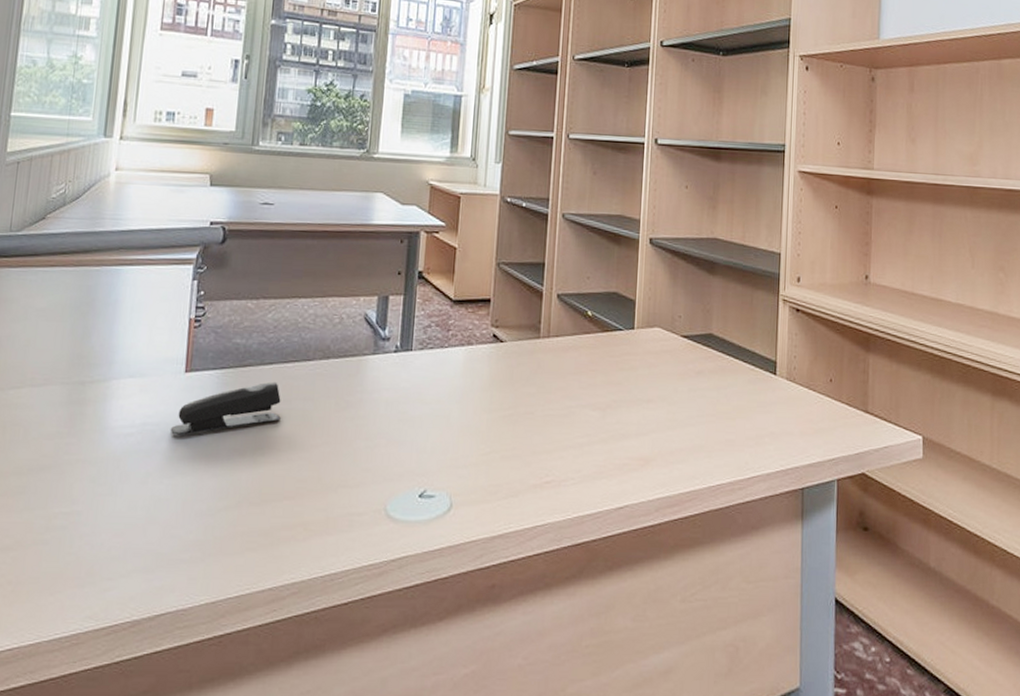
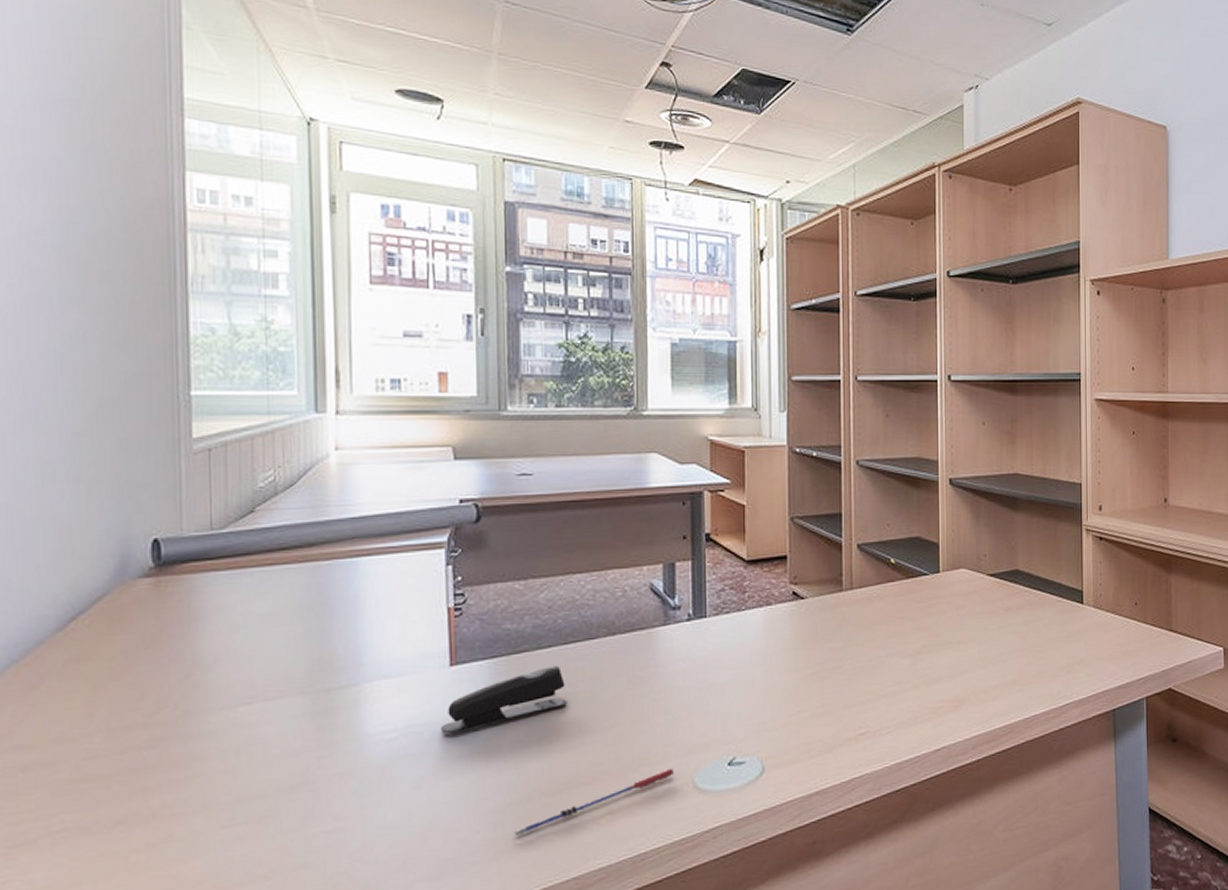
pen: none [222,493,370,541] -> present [515,768,675,837]

